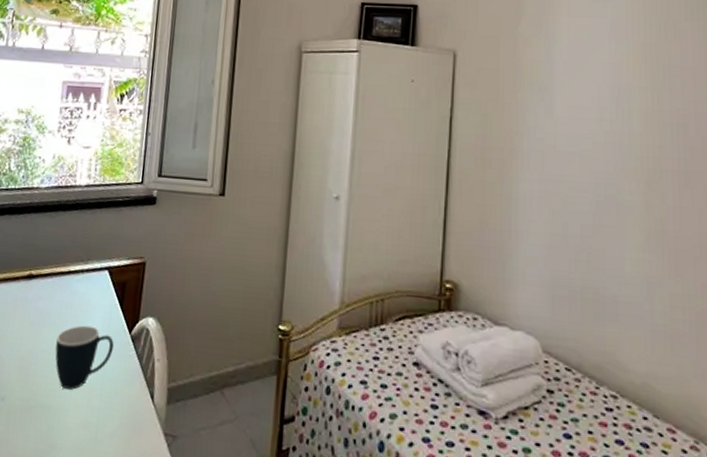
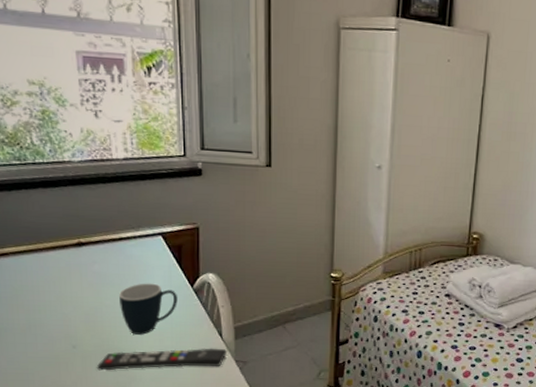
remote control: none [19,409,158,441] -> present [96,348,228,371]

